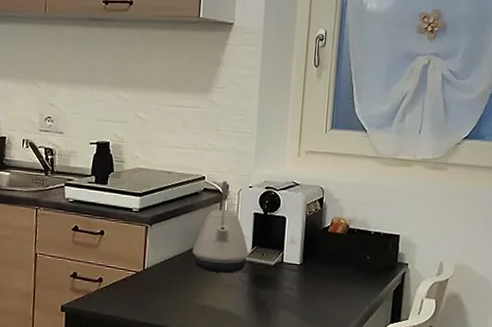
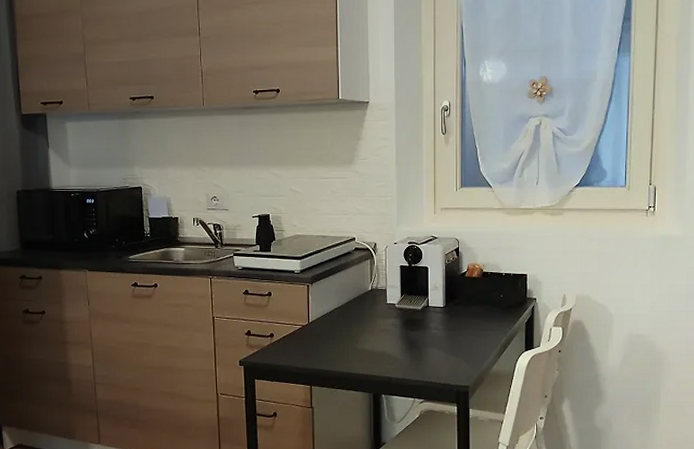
kettle: present [192,180,249,273] -> none [349,240,399,320]

